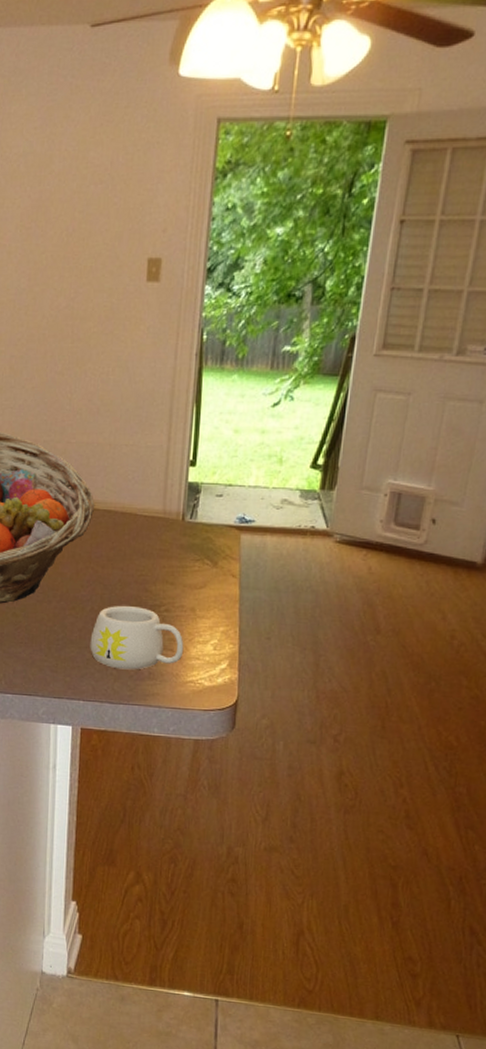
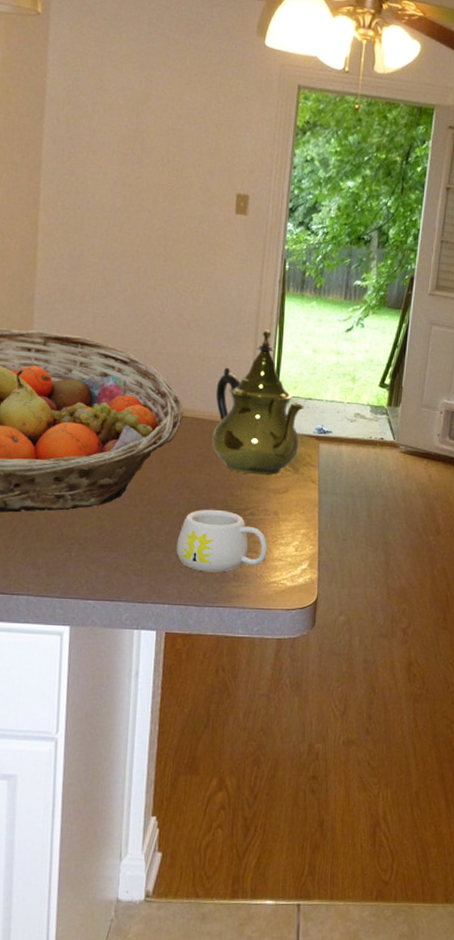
teapot: none [125,410,224,570] -> present [212,330,304,476]

